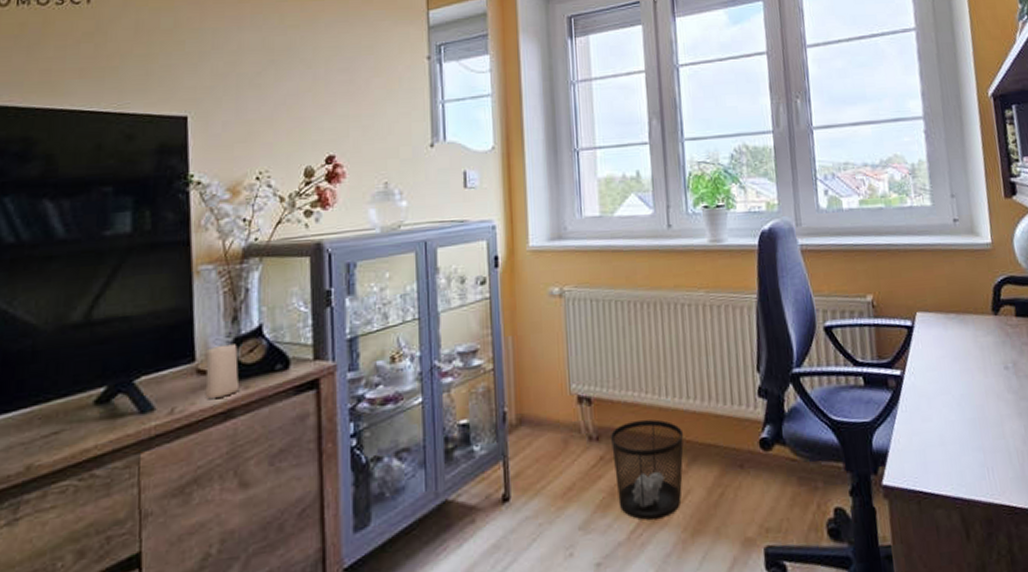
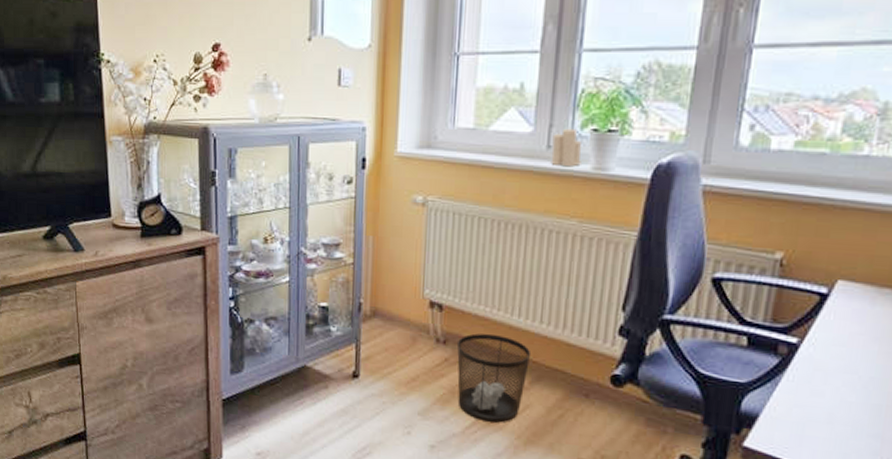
candle: present [204,344,240,400] -> none [118,206,144,250]
candle: none [671,206,699,243] -> present [551,126,581,167]

